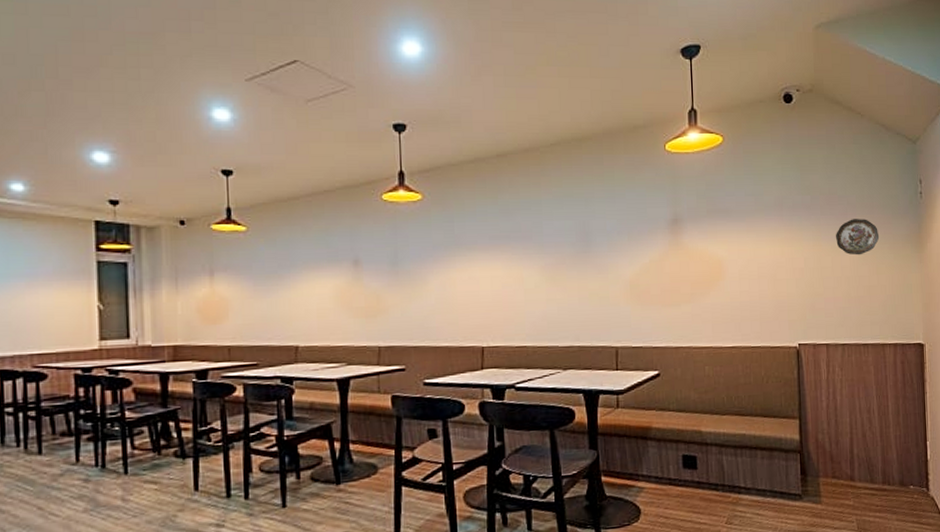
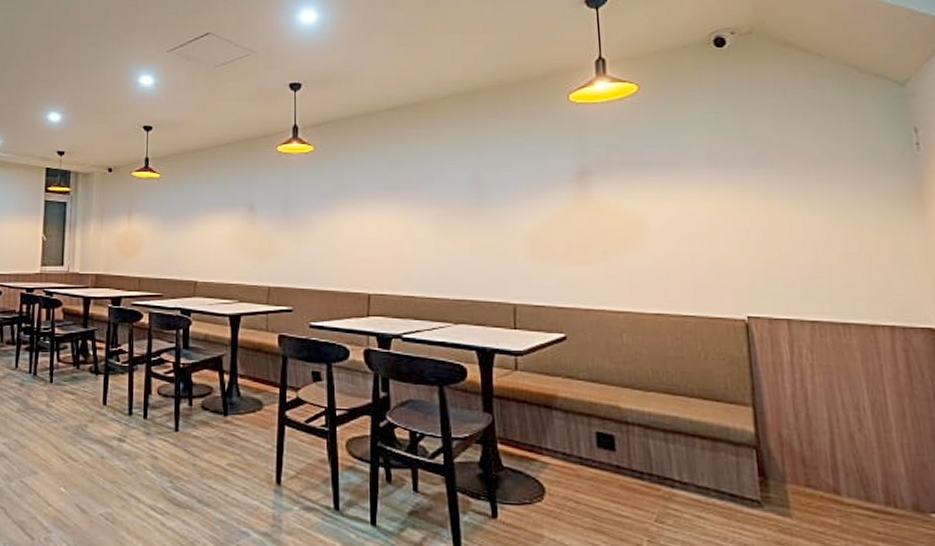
decorative plate: present [836,219,880,255] -> none [793,174,858,216]

